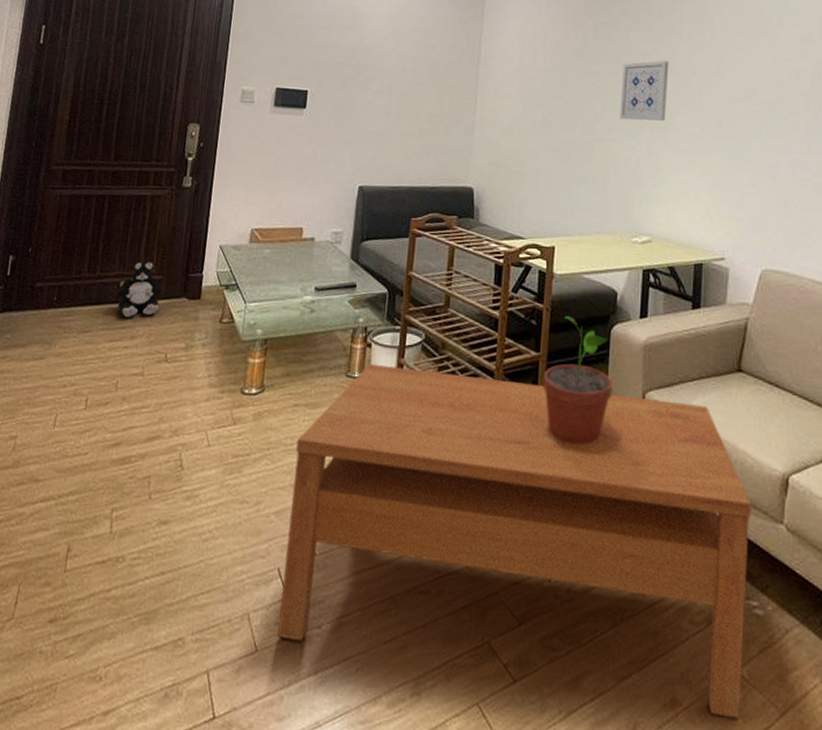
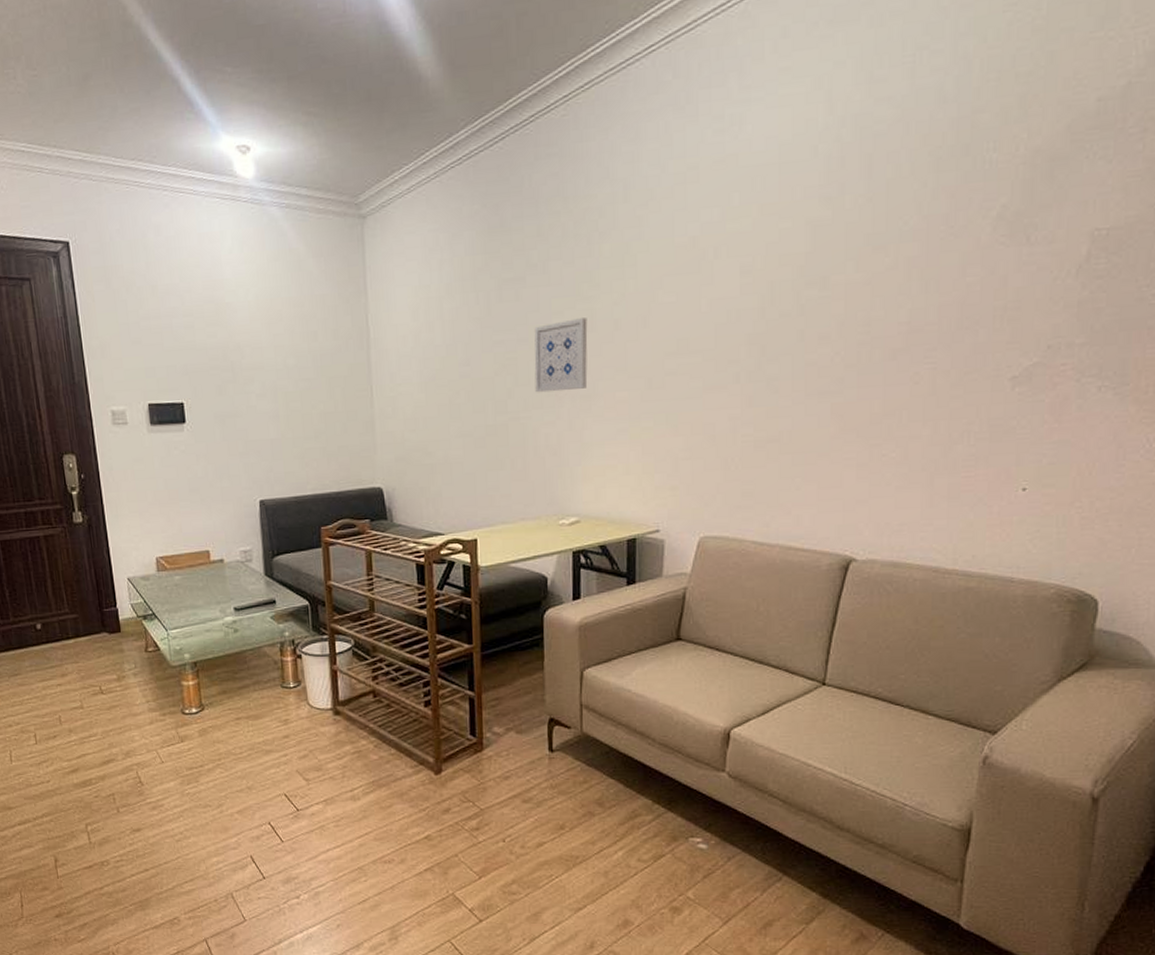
plush toy: present [116,262,163,318] -> none [35,602,82,658]
coffee table: present [277,363,752,719] -> none [246,673,694,930]
potted plant: present [542,316,613,445] -> none [478,606,550,725]

